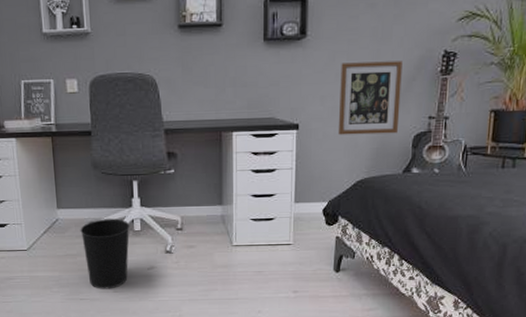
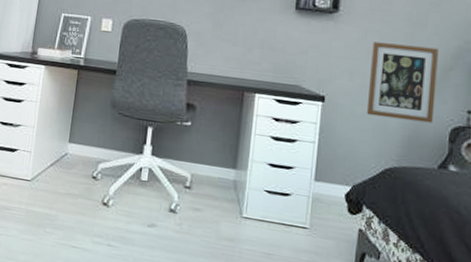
wastebasket: present [80,218,130,289] -> none [85,161,138,242]

